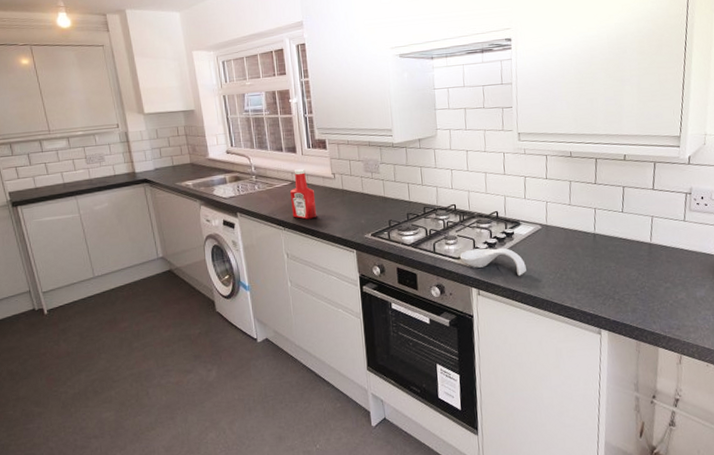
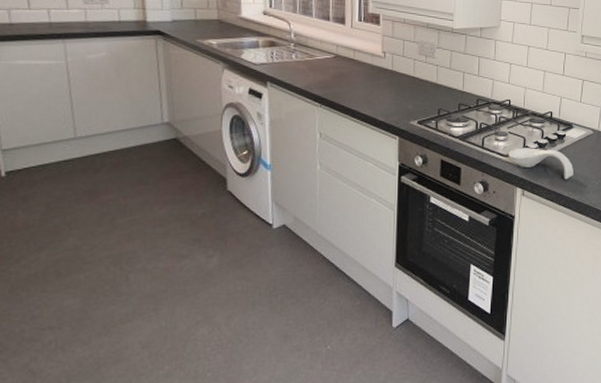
ketchup bottle: present [290,169,317,219] -> none [332,43,360,98]

